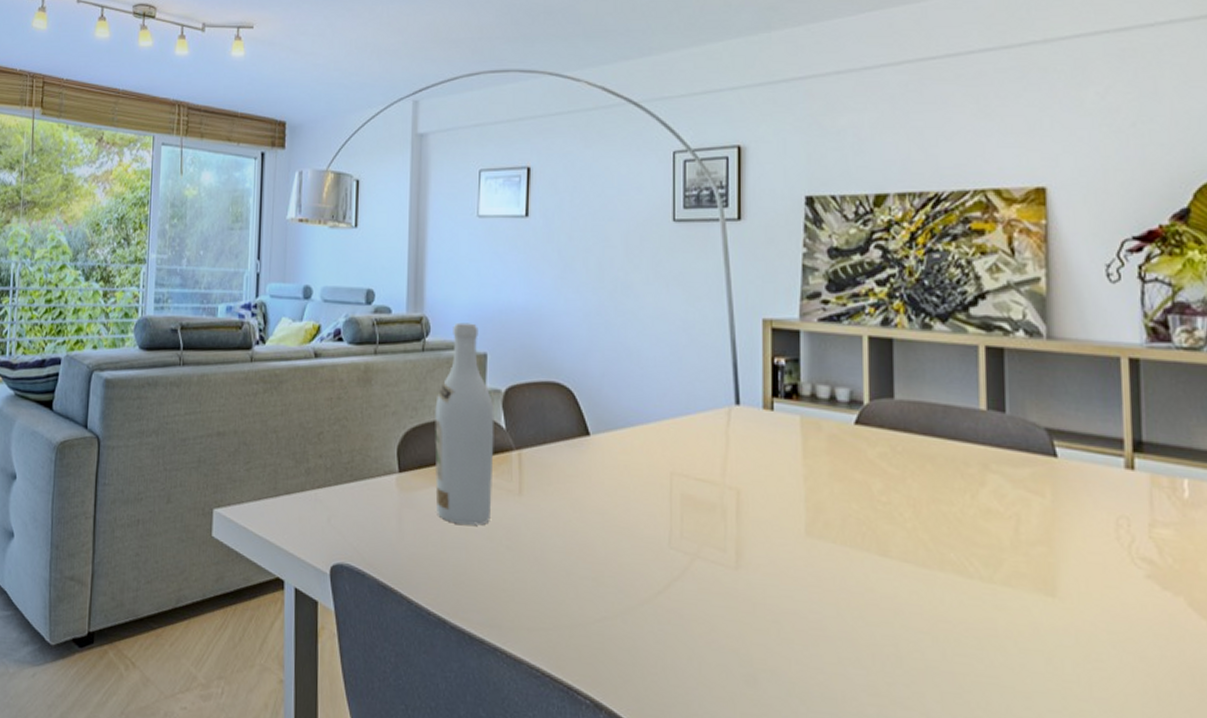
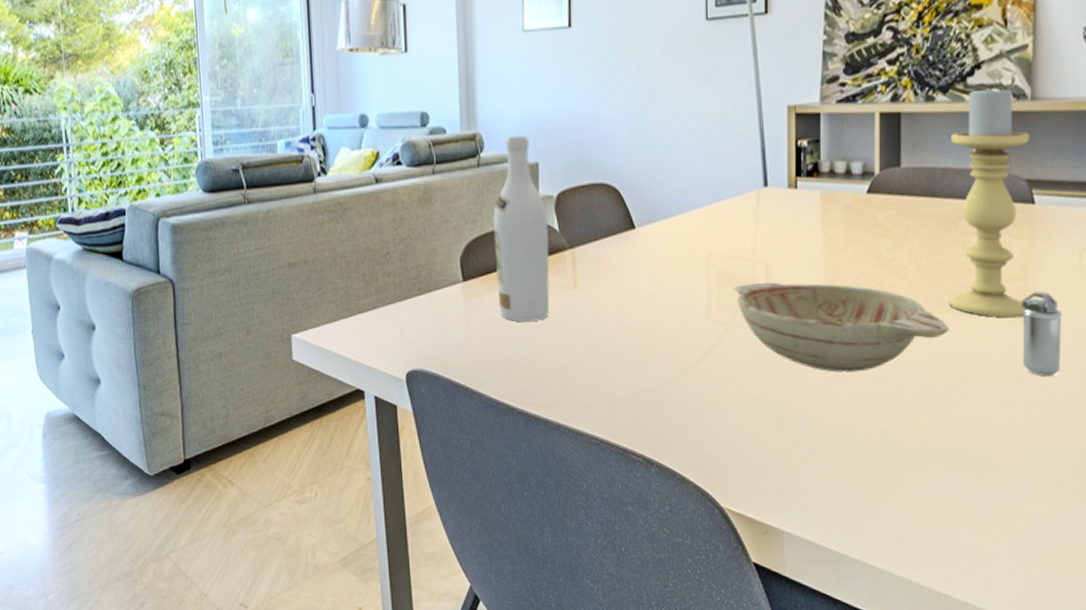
decorative bowl: none [699,511,958,631] -> present [733,282,949,372]
candle holder: none [953,319,1050,590] -> present [948,85,1030,318]
shaker: none [1045,561,1099,667] -> present [1021,291,1062,376]

